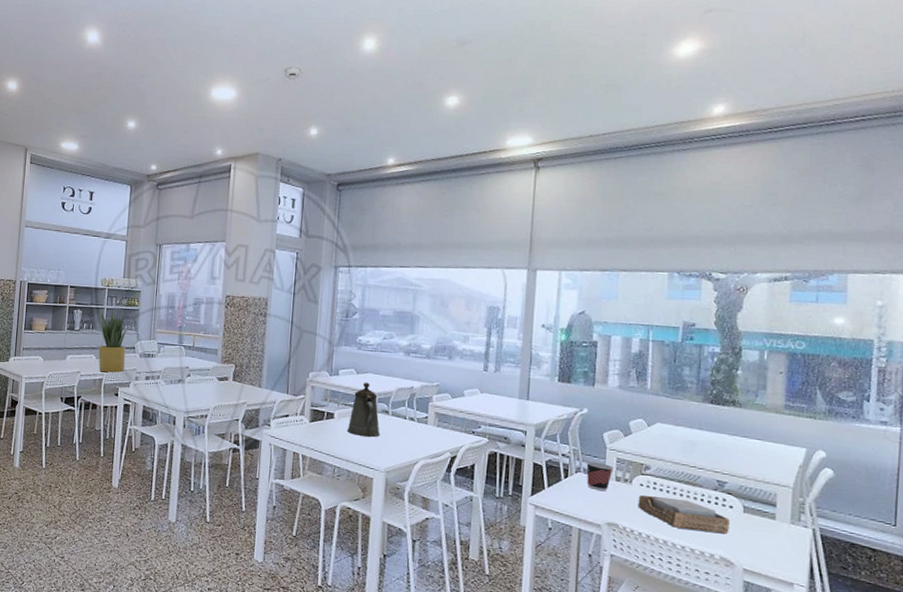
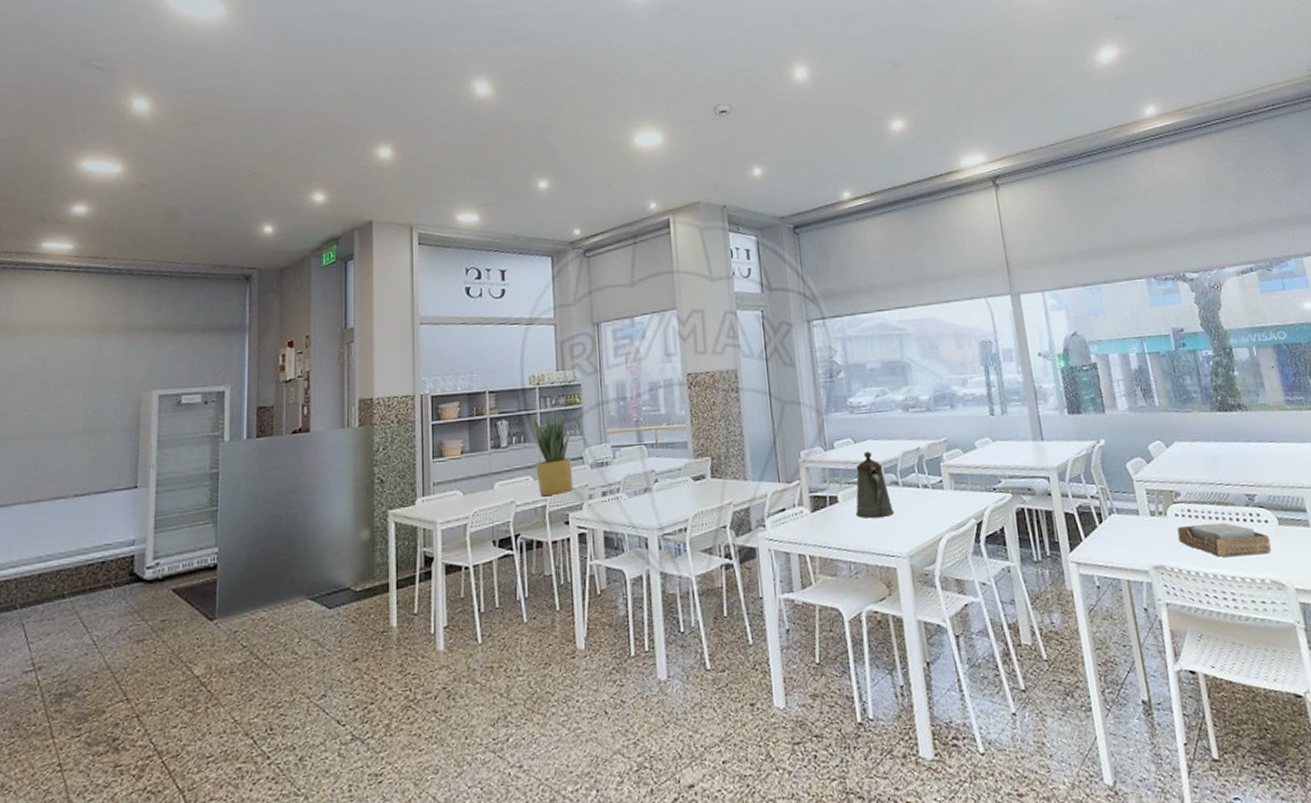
cup: present [586,461,614,492] -> none [1117,497,1146,531]

